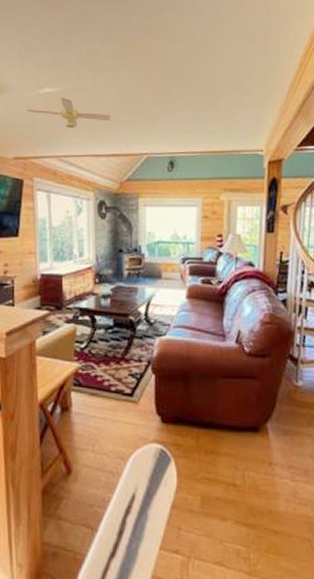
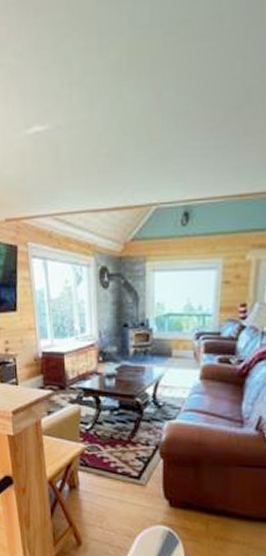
ceiling fan: present [27,98,111,128] -> none [15,137,111,178]

